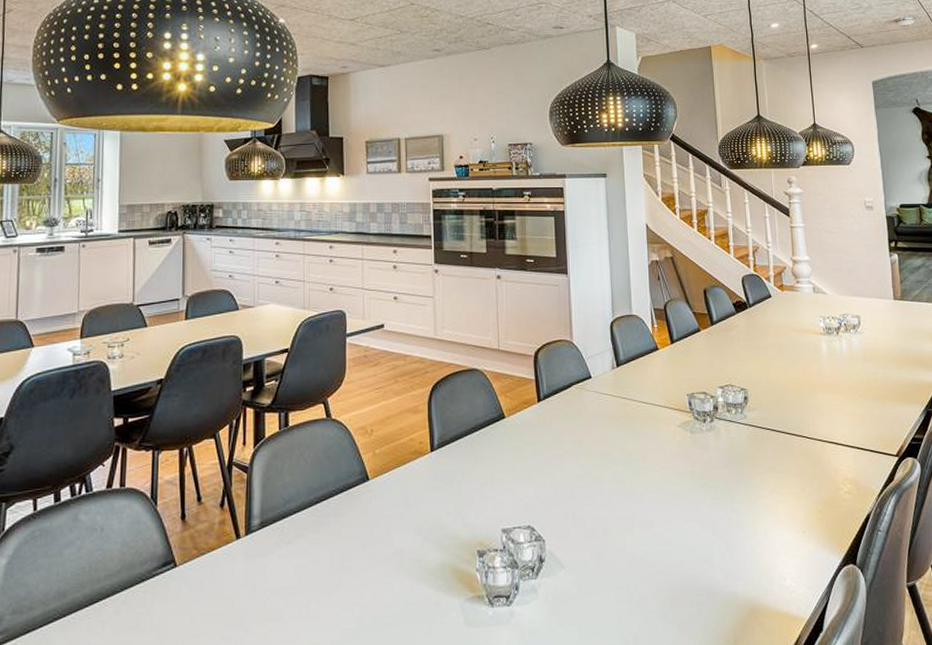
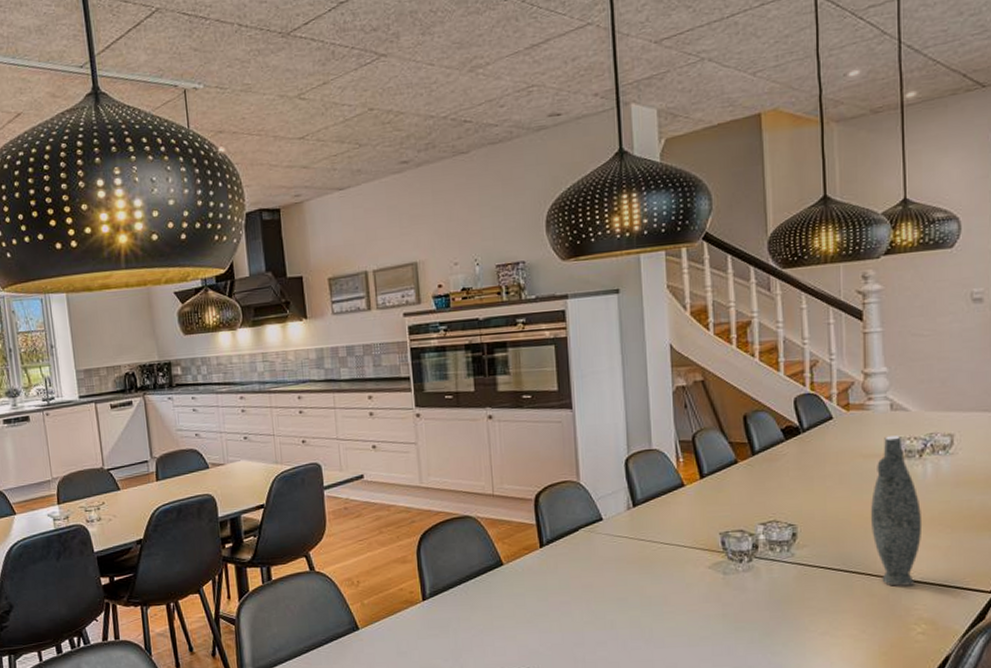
vase: none [803,314,843,448] -> present [870,435,923,586]

